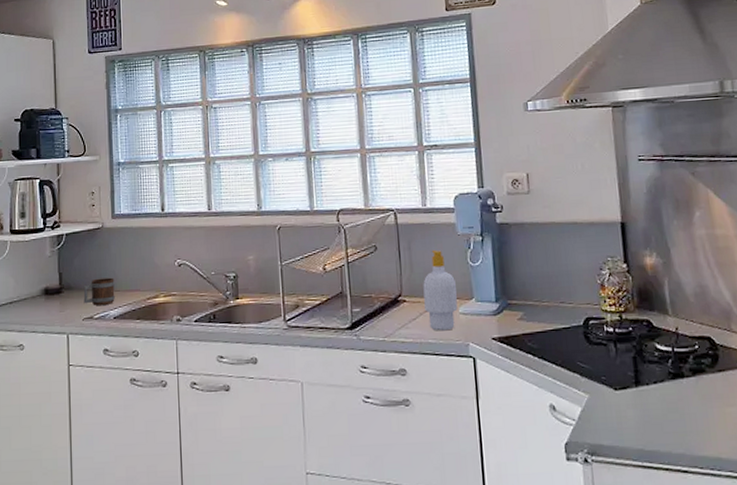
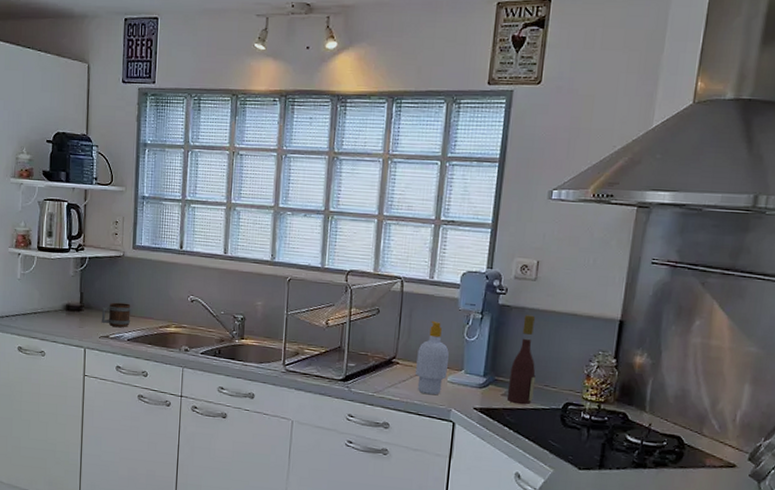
wine bottle: none [522,230,552,328] -> present [506,315,536,405]

